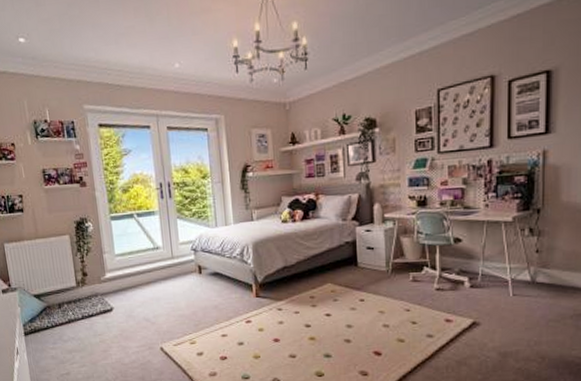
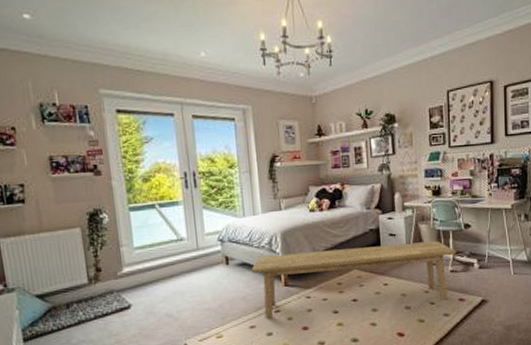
bench: none [223,256,444,327] -> present [251,241,457,318]

